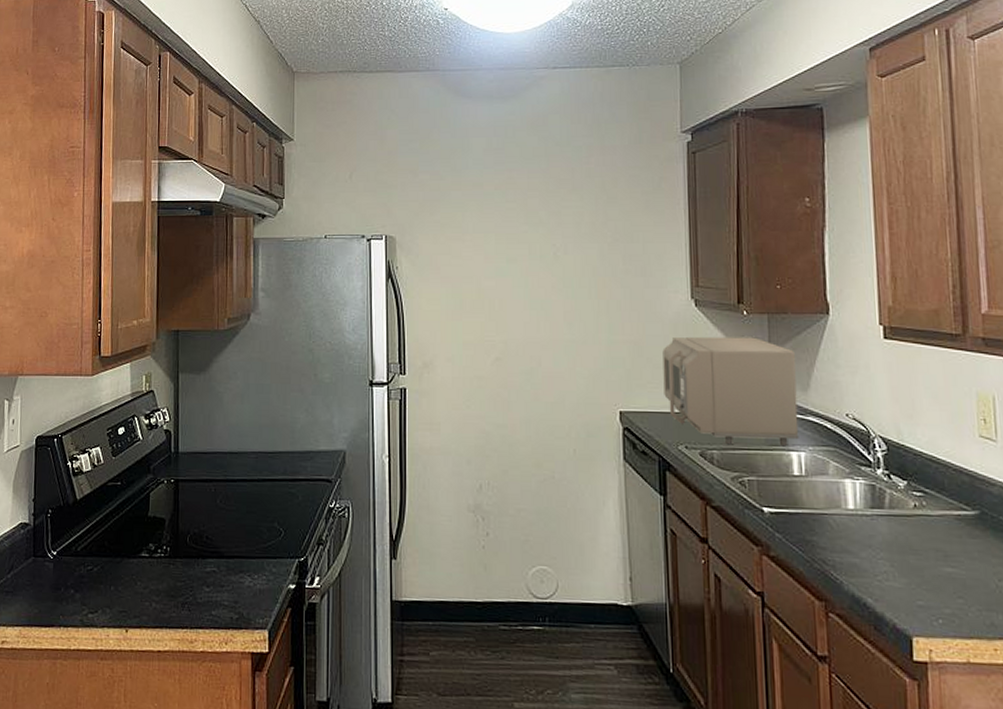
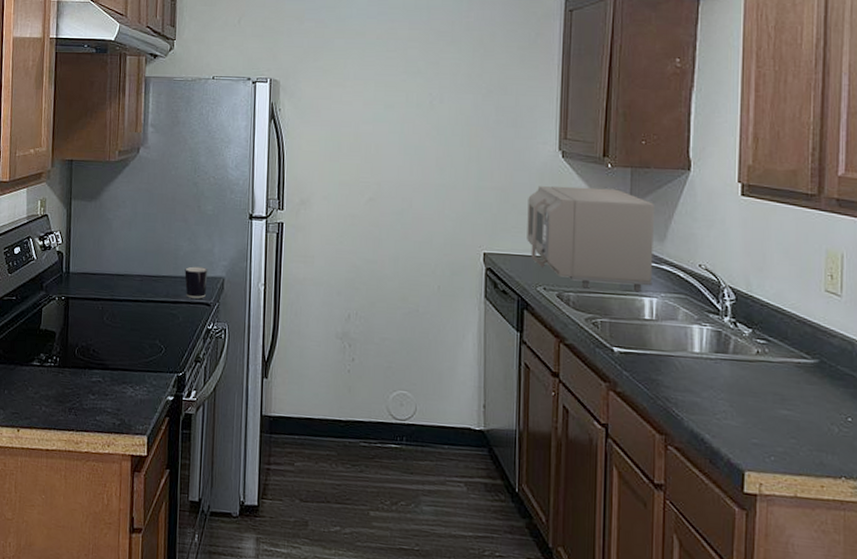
mug: none [303,440,328,475] -> present [184,266,208,299]

